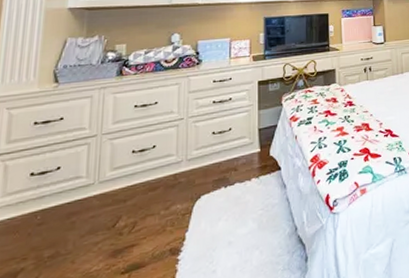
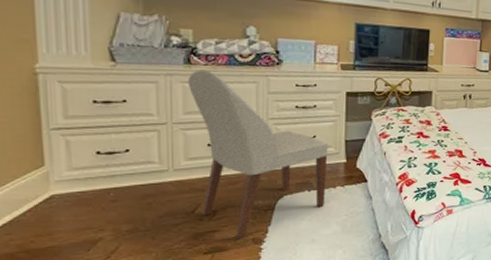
chair: none [118,79,243,251] -> present [187,70,328,238]

